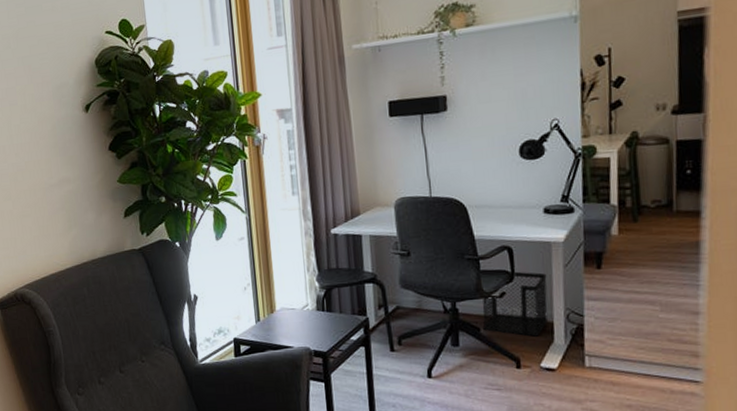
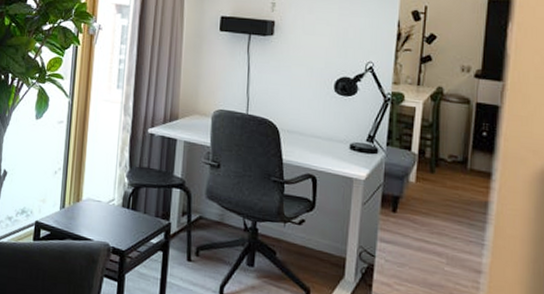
wastebasket: present [482,271,547,337] -> none [278,201,345,270]

